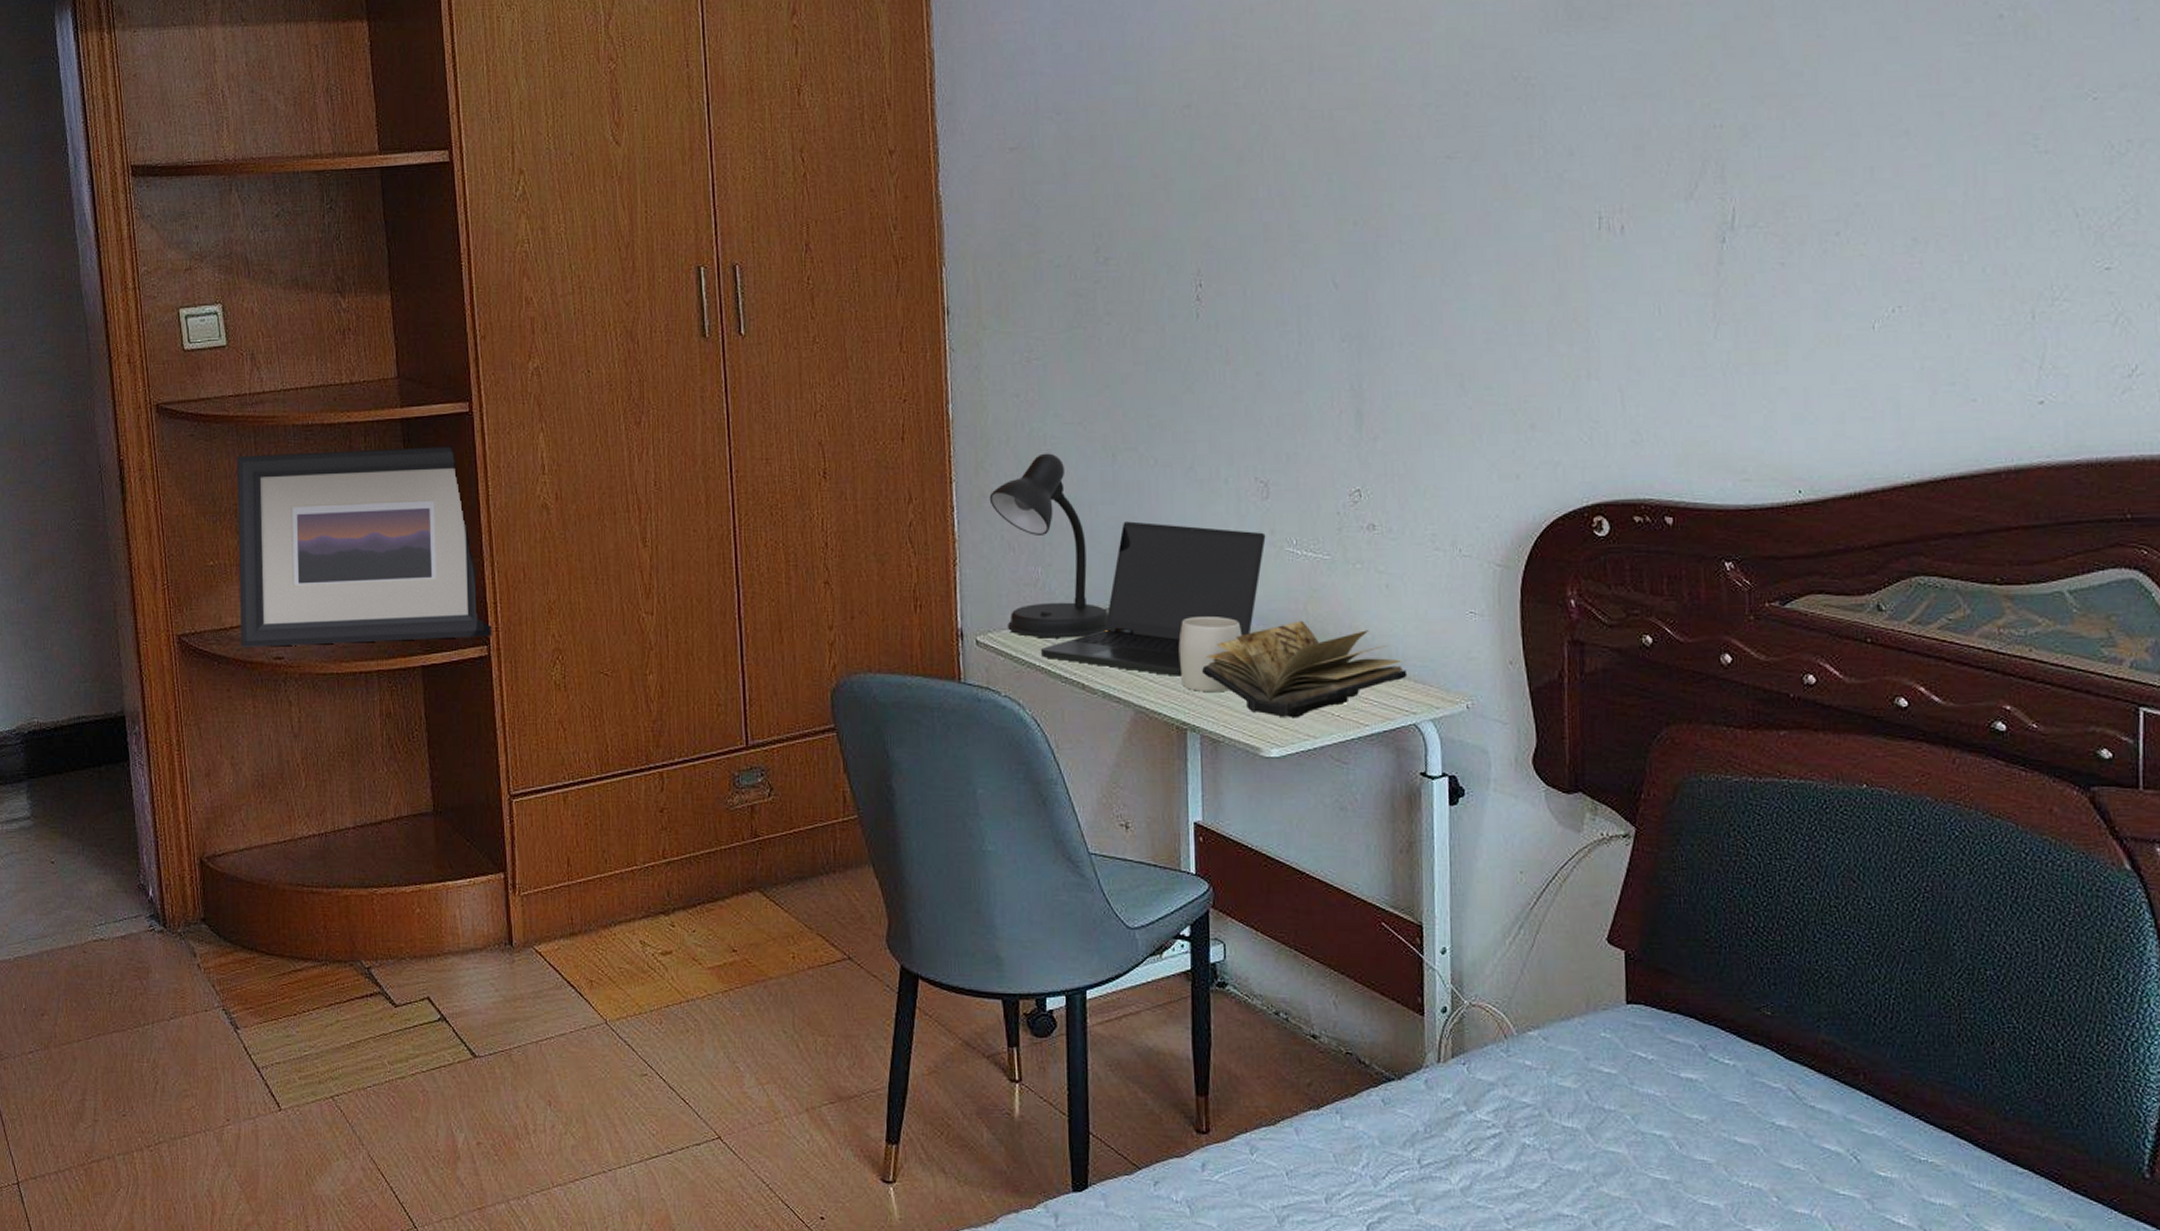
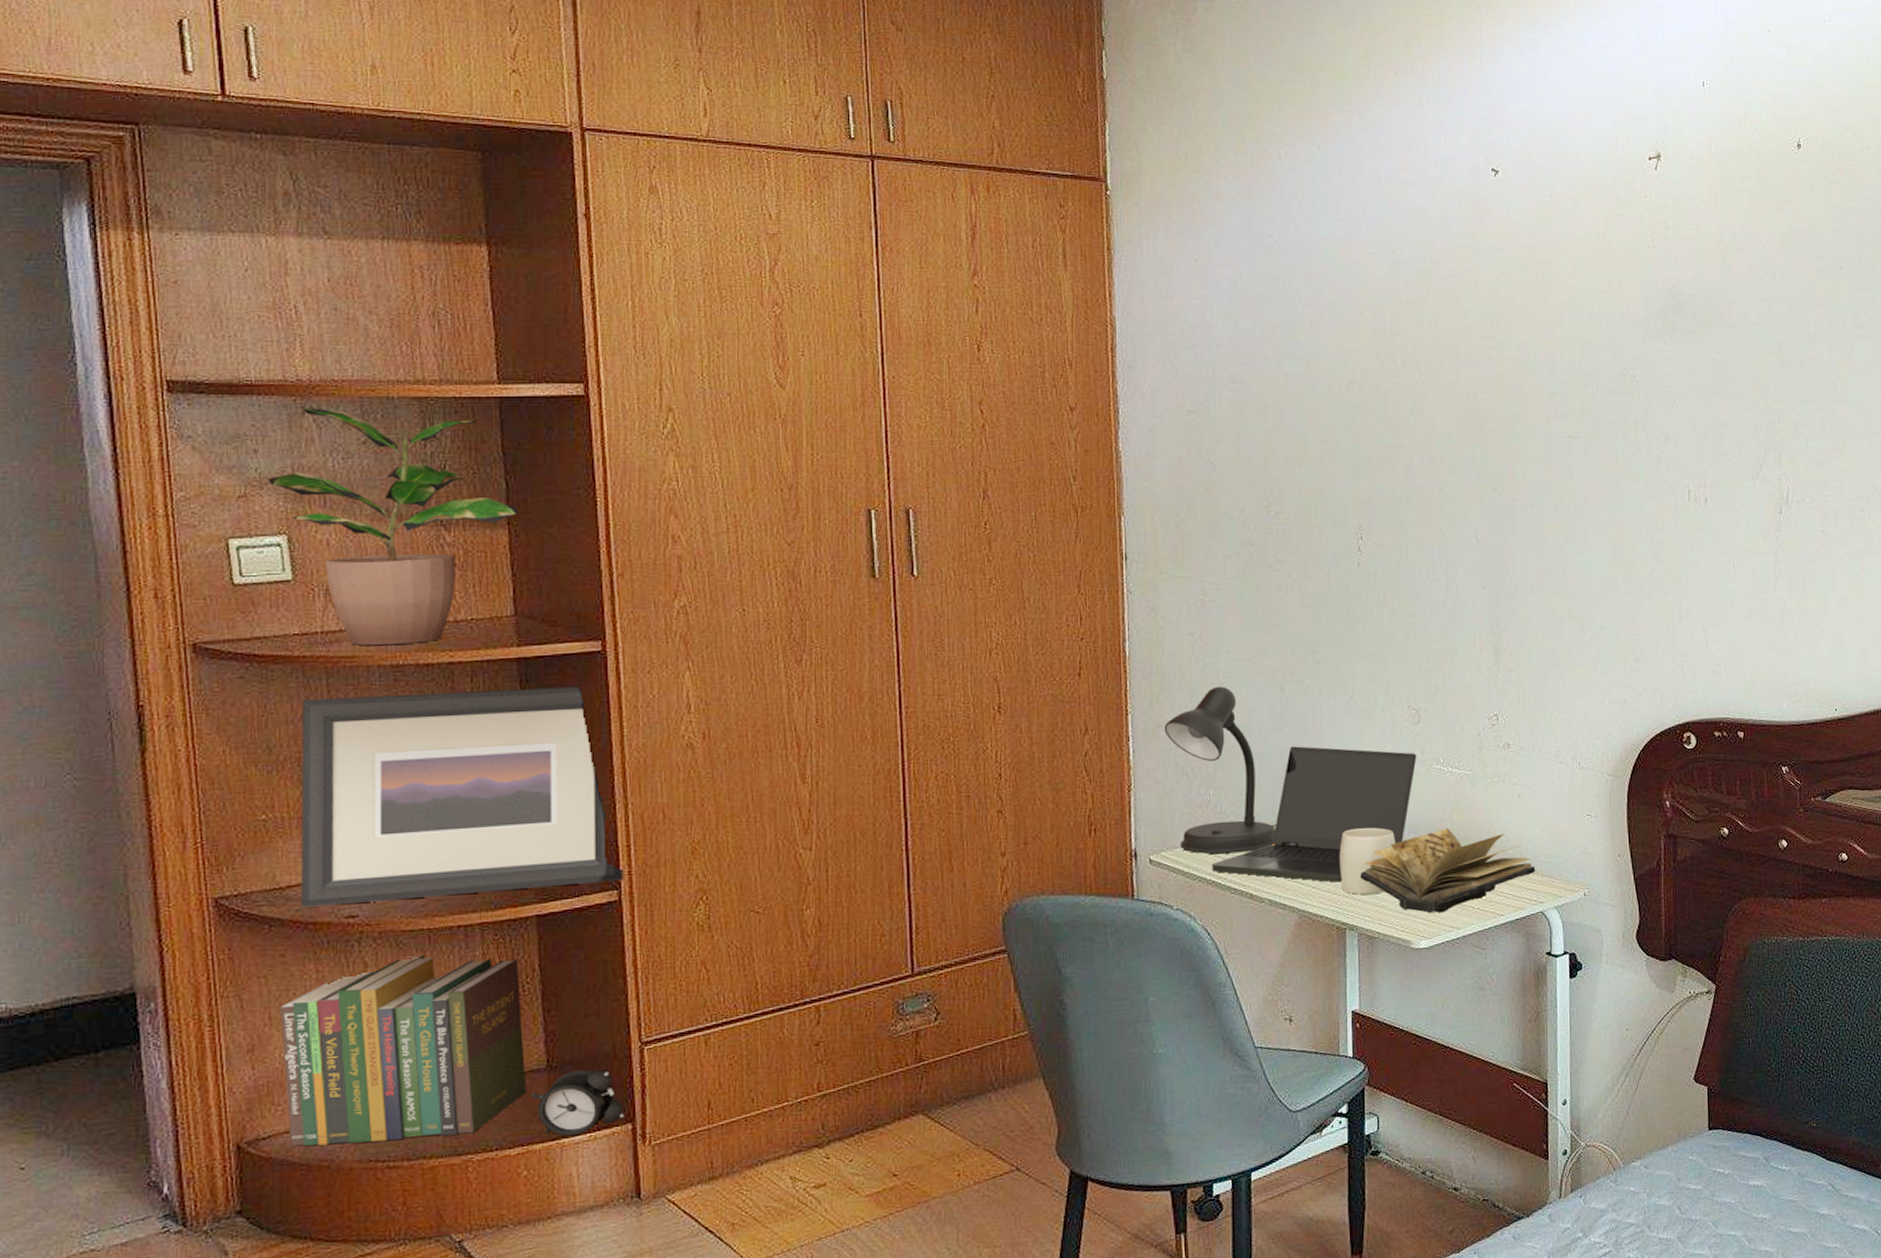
potted plant: none [206,184,398,407] -> present [267,406,518,646]
books: none [228,697,418,869] -> present [280,954,527,1147]
alarm clock: none [422,816,497,880] -> present [532,1069,624,1137]

